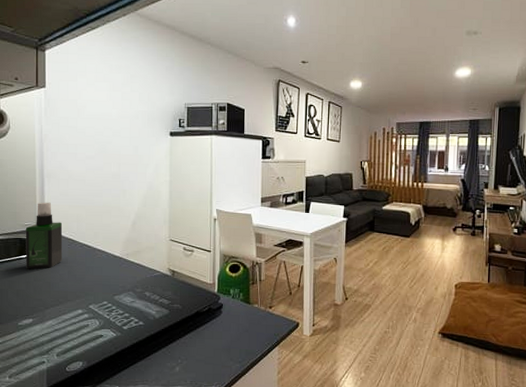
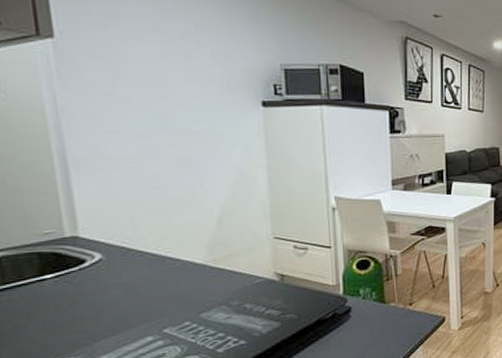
spray bottle: present [25,202,63,270] -> none [45,200,114,293]

